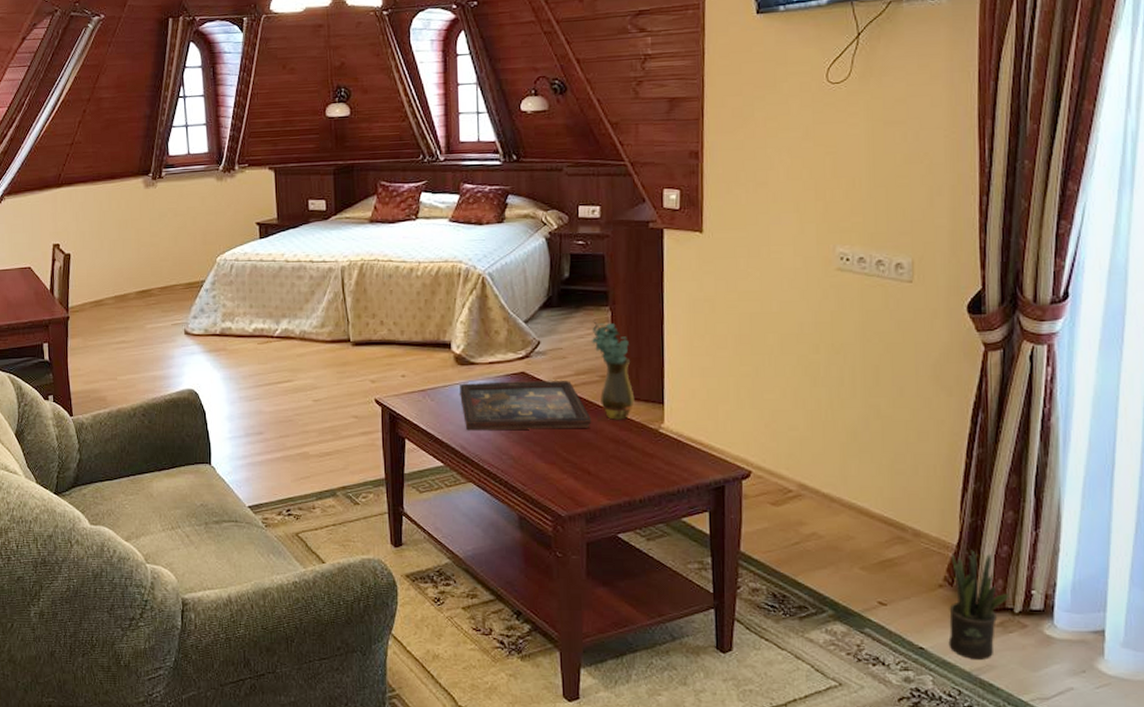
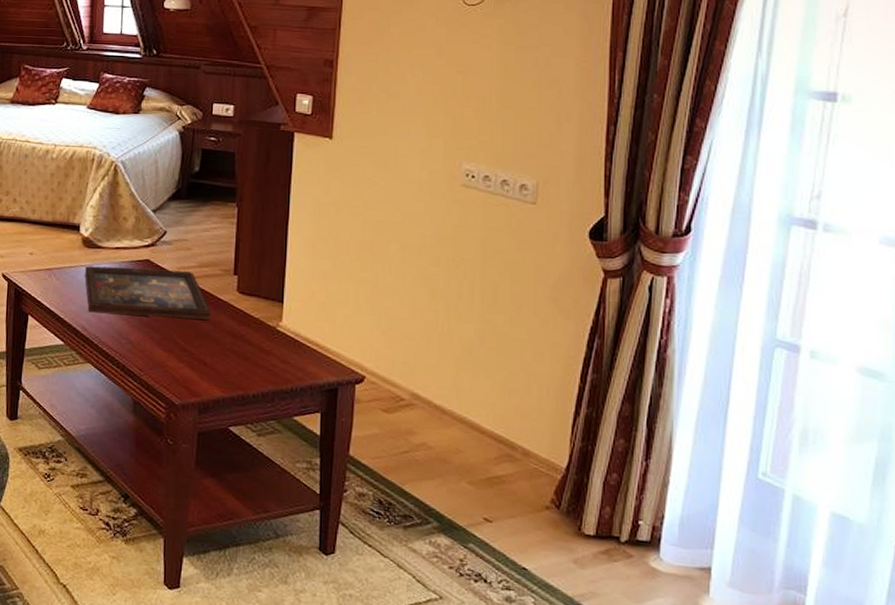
vase: present [592,319,635,420] -> none [217,215,255,315]
potted plant: present [948,550,1010,659] -> none [552,474,617,586]

